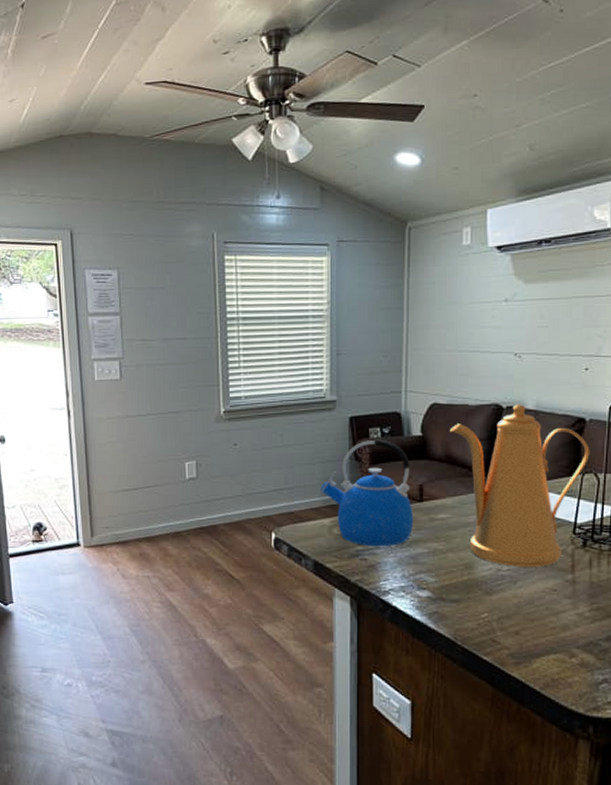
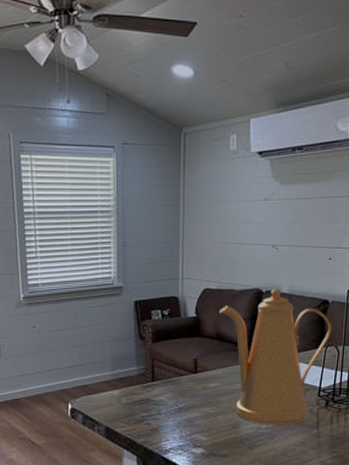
kettle: present [321,439,414,547] -> none [110,320,190,413]

